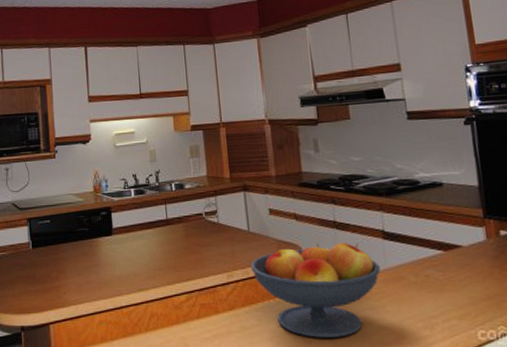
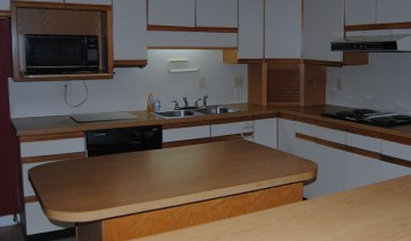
fruit bowl: present [250,242,381,338] -> none [276,161,375,232]

